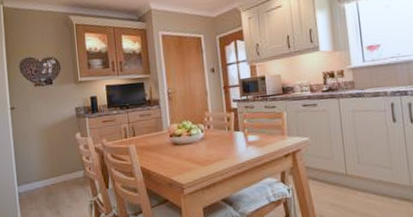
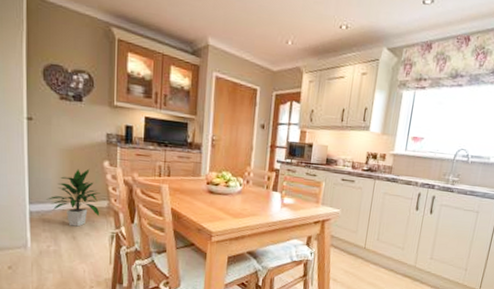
indoor plant: none [31,143,78,201] -> present [46,168,100,227]

